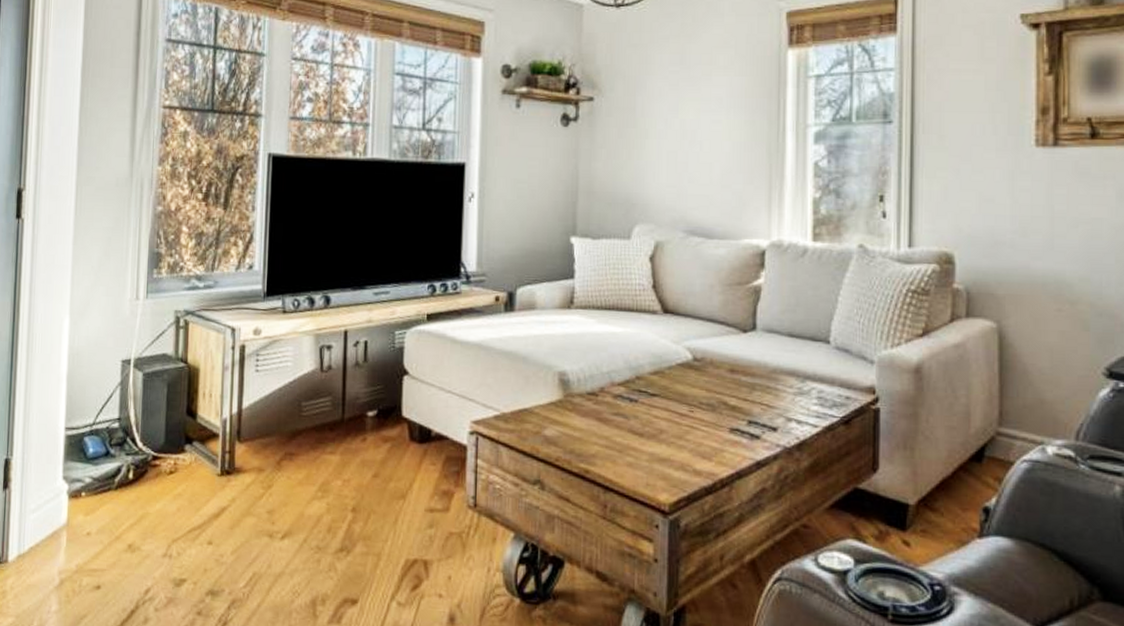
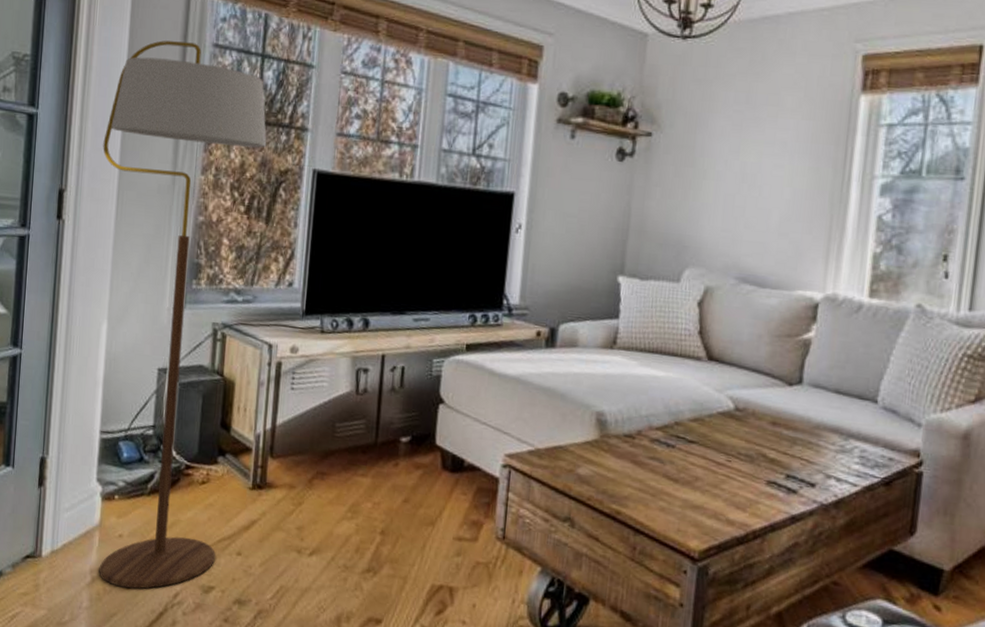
floor lamp: none [60,39,222,588] -> present [99,40,267,589]

